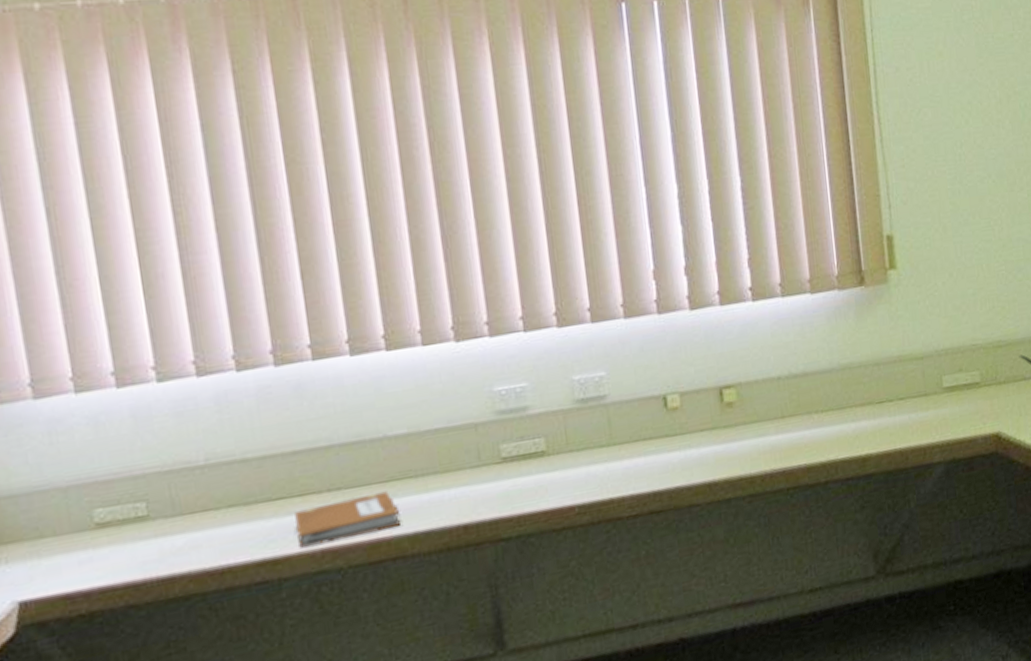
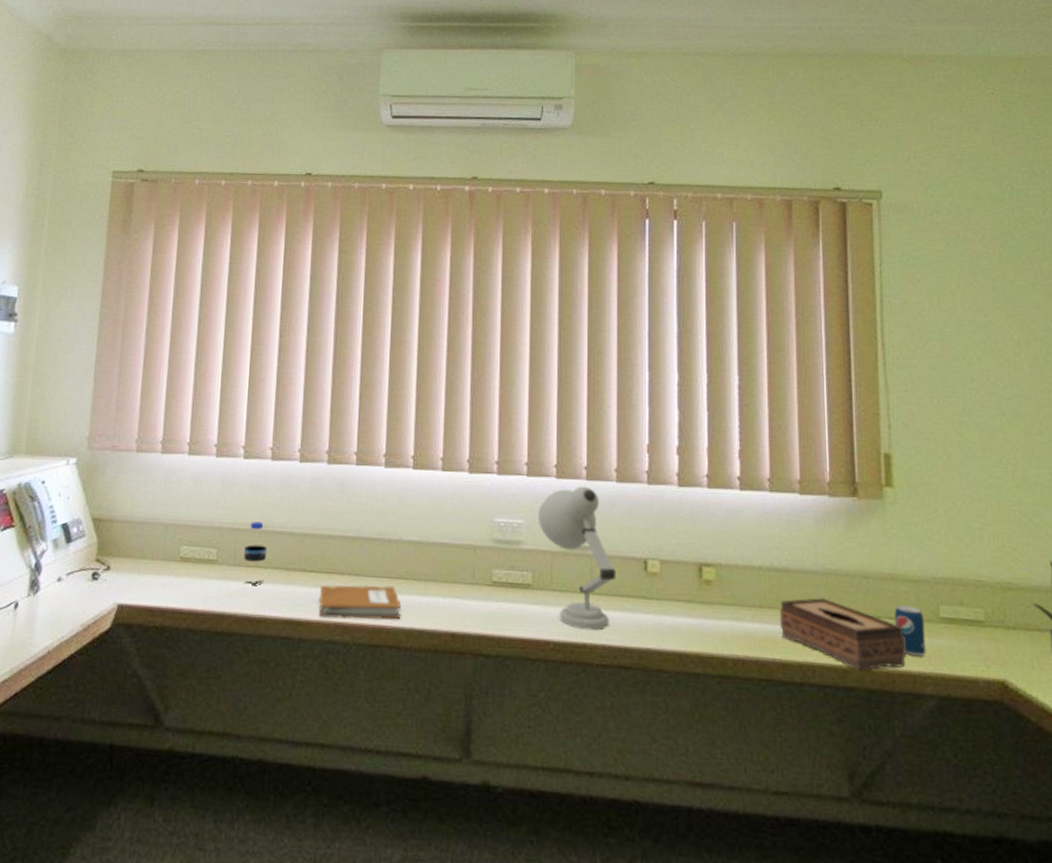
water bottle: none [183,455,219,535] -> present [244,522,268,585]
desk lamp: none [541,330,636,486] -> present [537,486,617,631]
tissue box: none [800,394,917,457] -> present [779,598,907,671]
beverage can: none [904,382,933,431] -> present [894,604,927,657]

